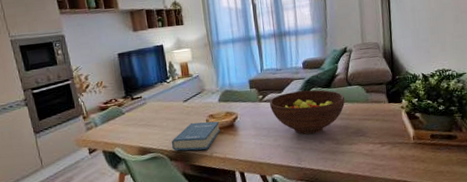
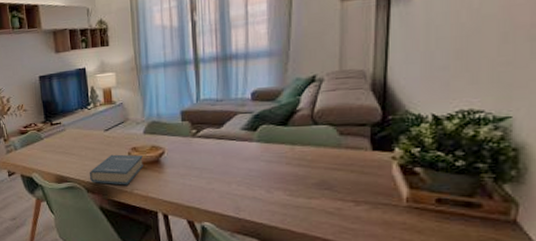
fruit bowl: present [269,90,345,135] -> none [204,127,307,181]

